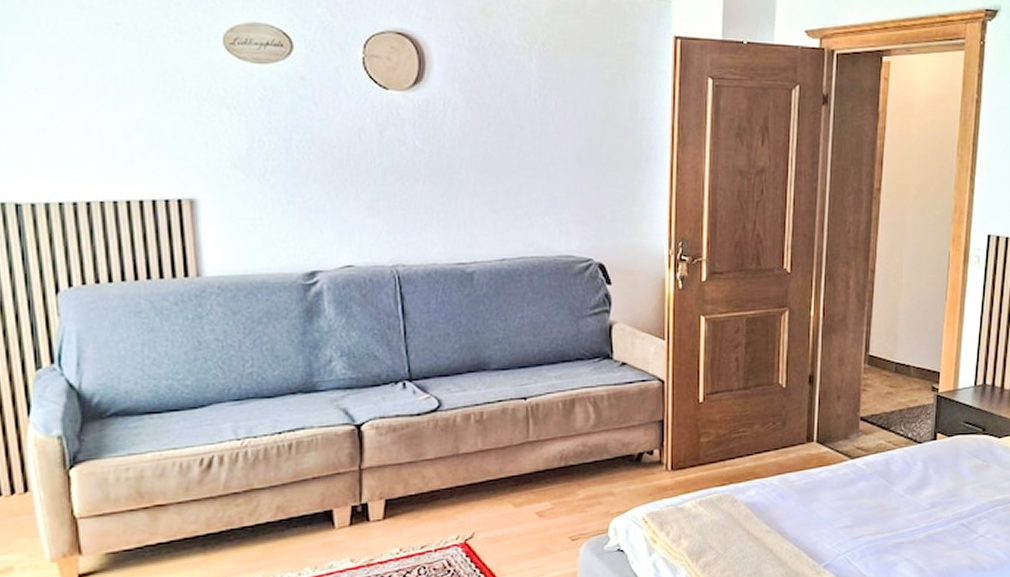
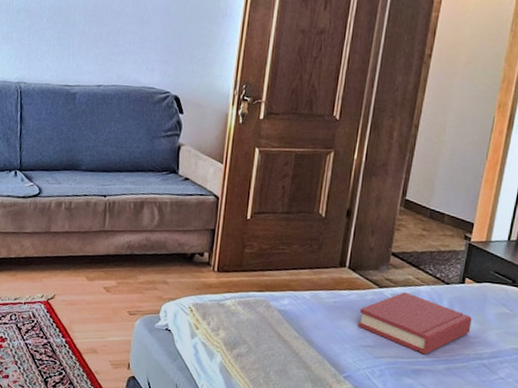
hardback book: none [833,459,947,526] -> present [358,292,472,355]

